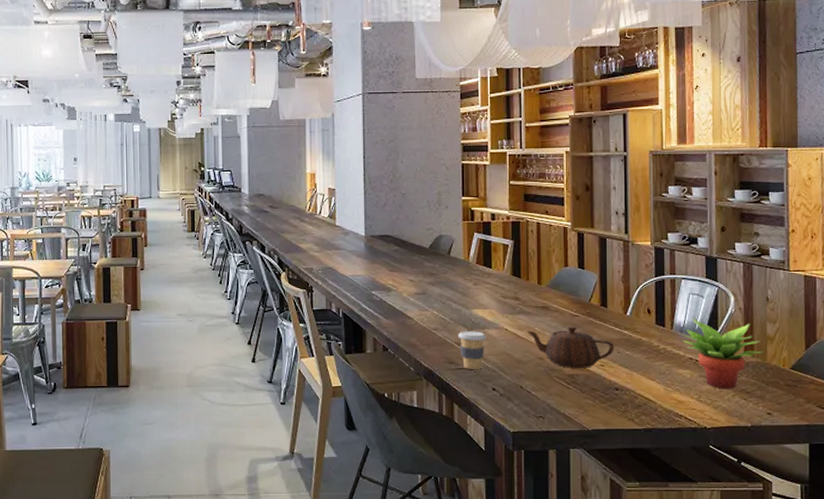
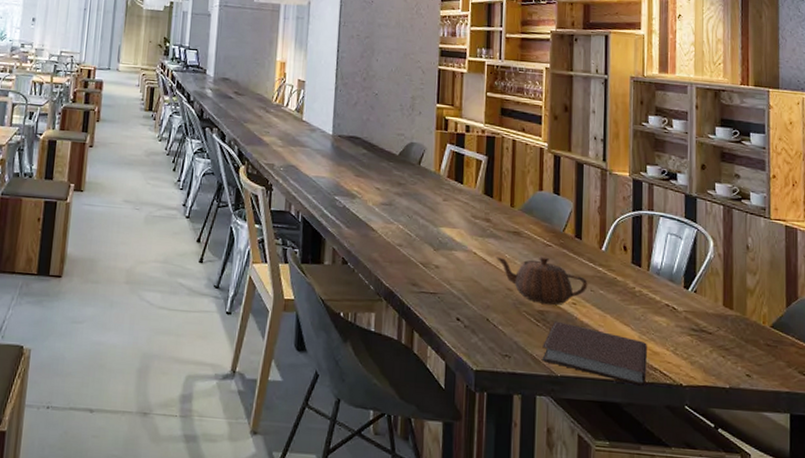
coffee cup: present [458,331,486,370] -> none [423,250,453,296]
notebook: none [574,382,672,432] -> present [542,321,647,386]
succulent plant: present [682,318,763,389] -> none [658,260,742,344]

